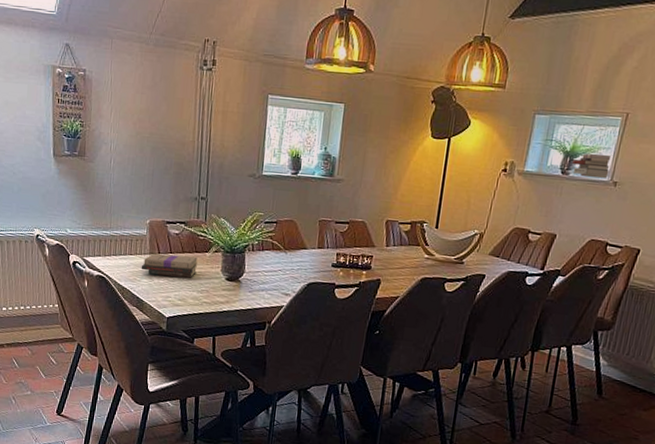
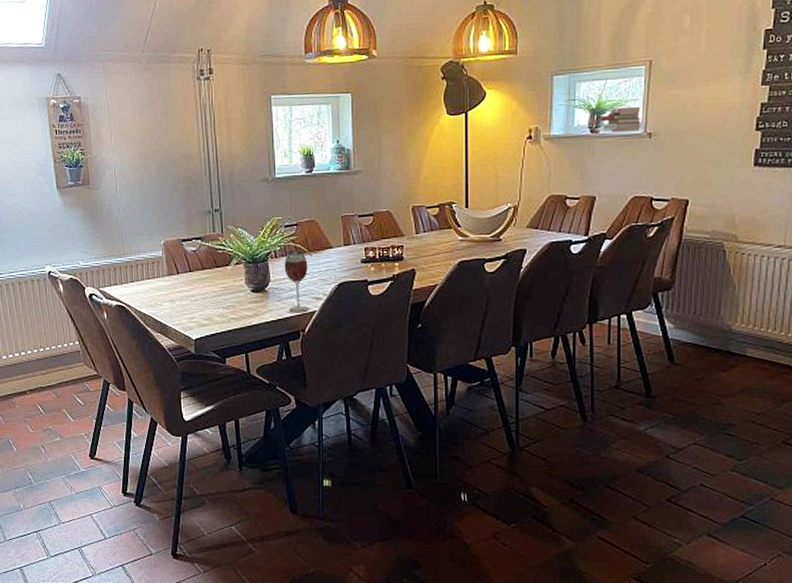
books: present [141,253,198,278] -> none [160,272,219,297]
wineglass: none [259,245,282,306] -> present [284,250,309,313]

